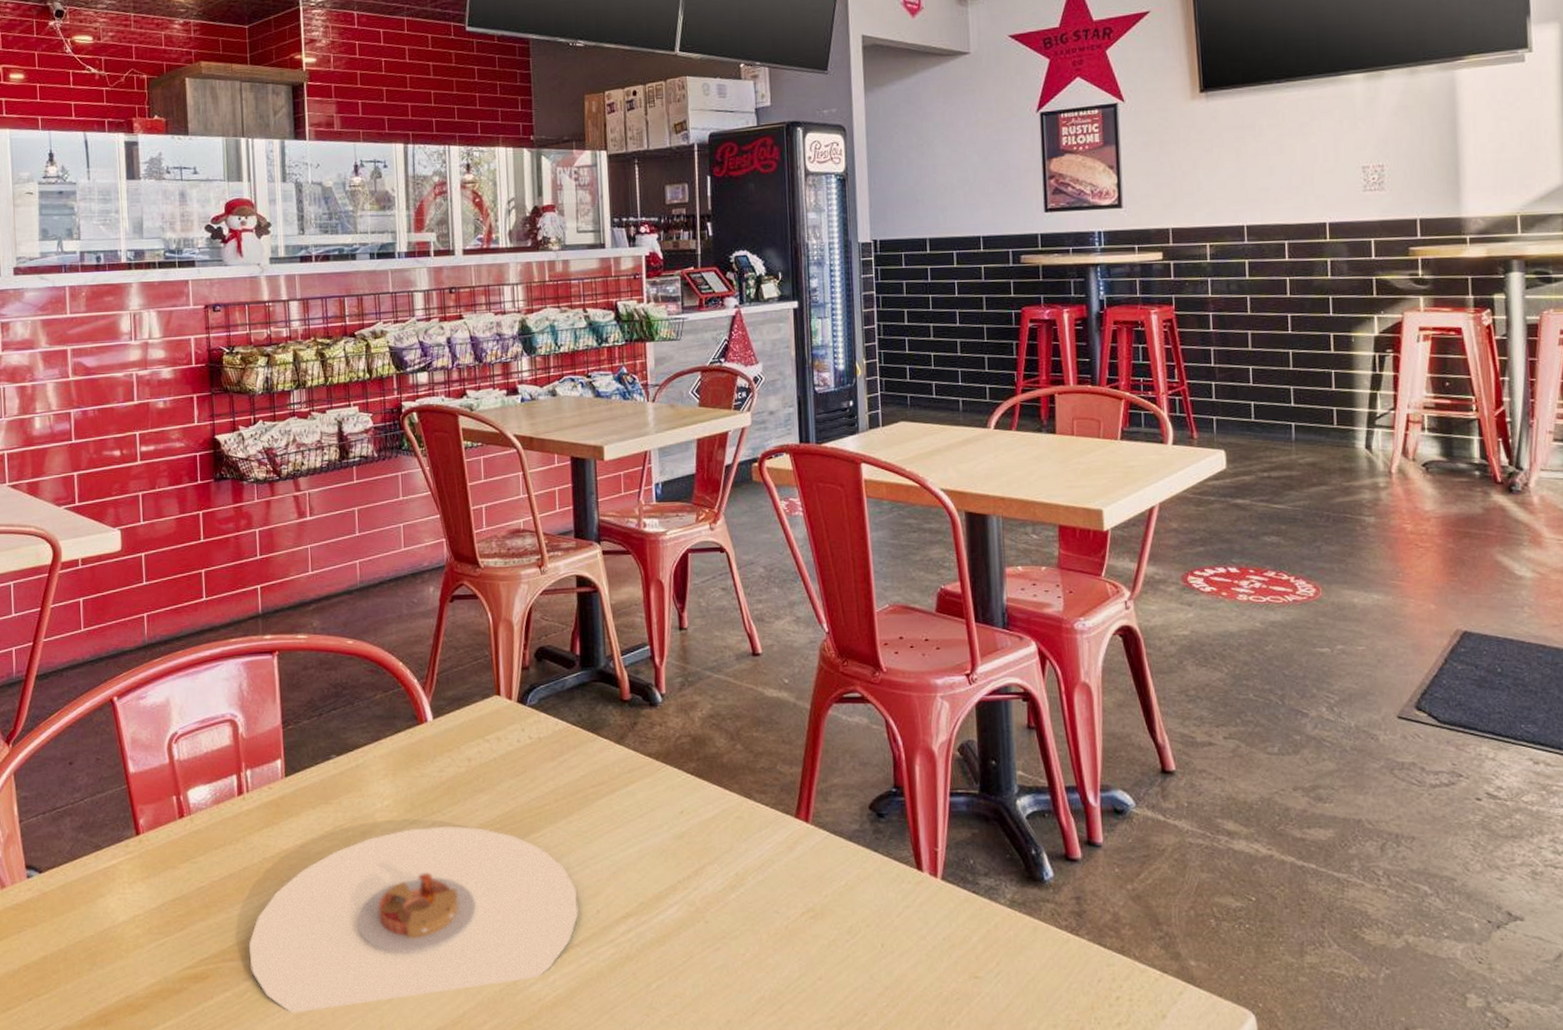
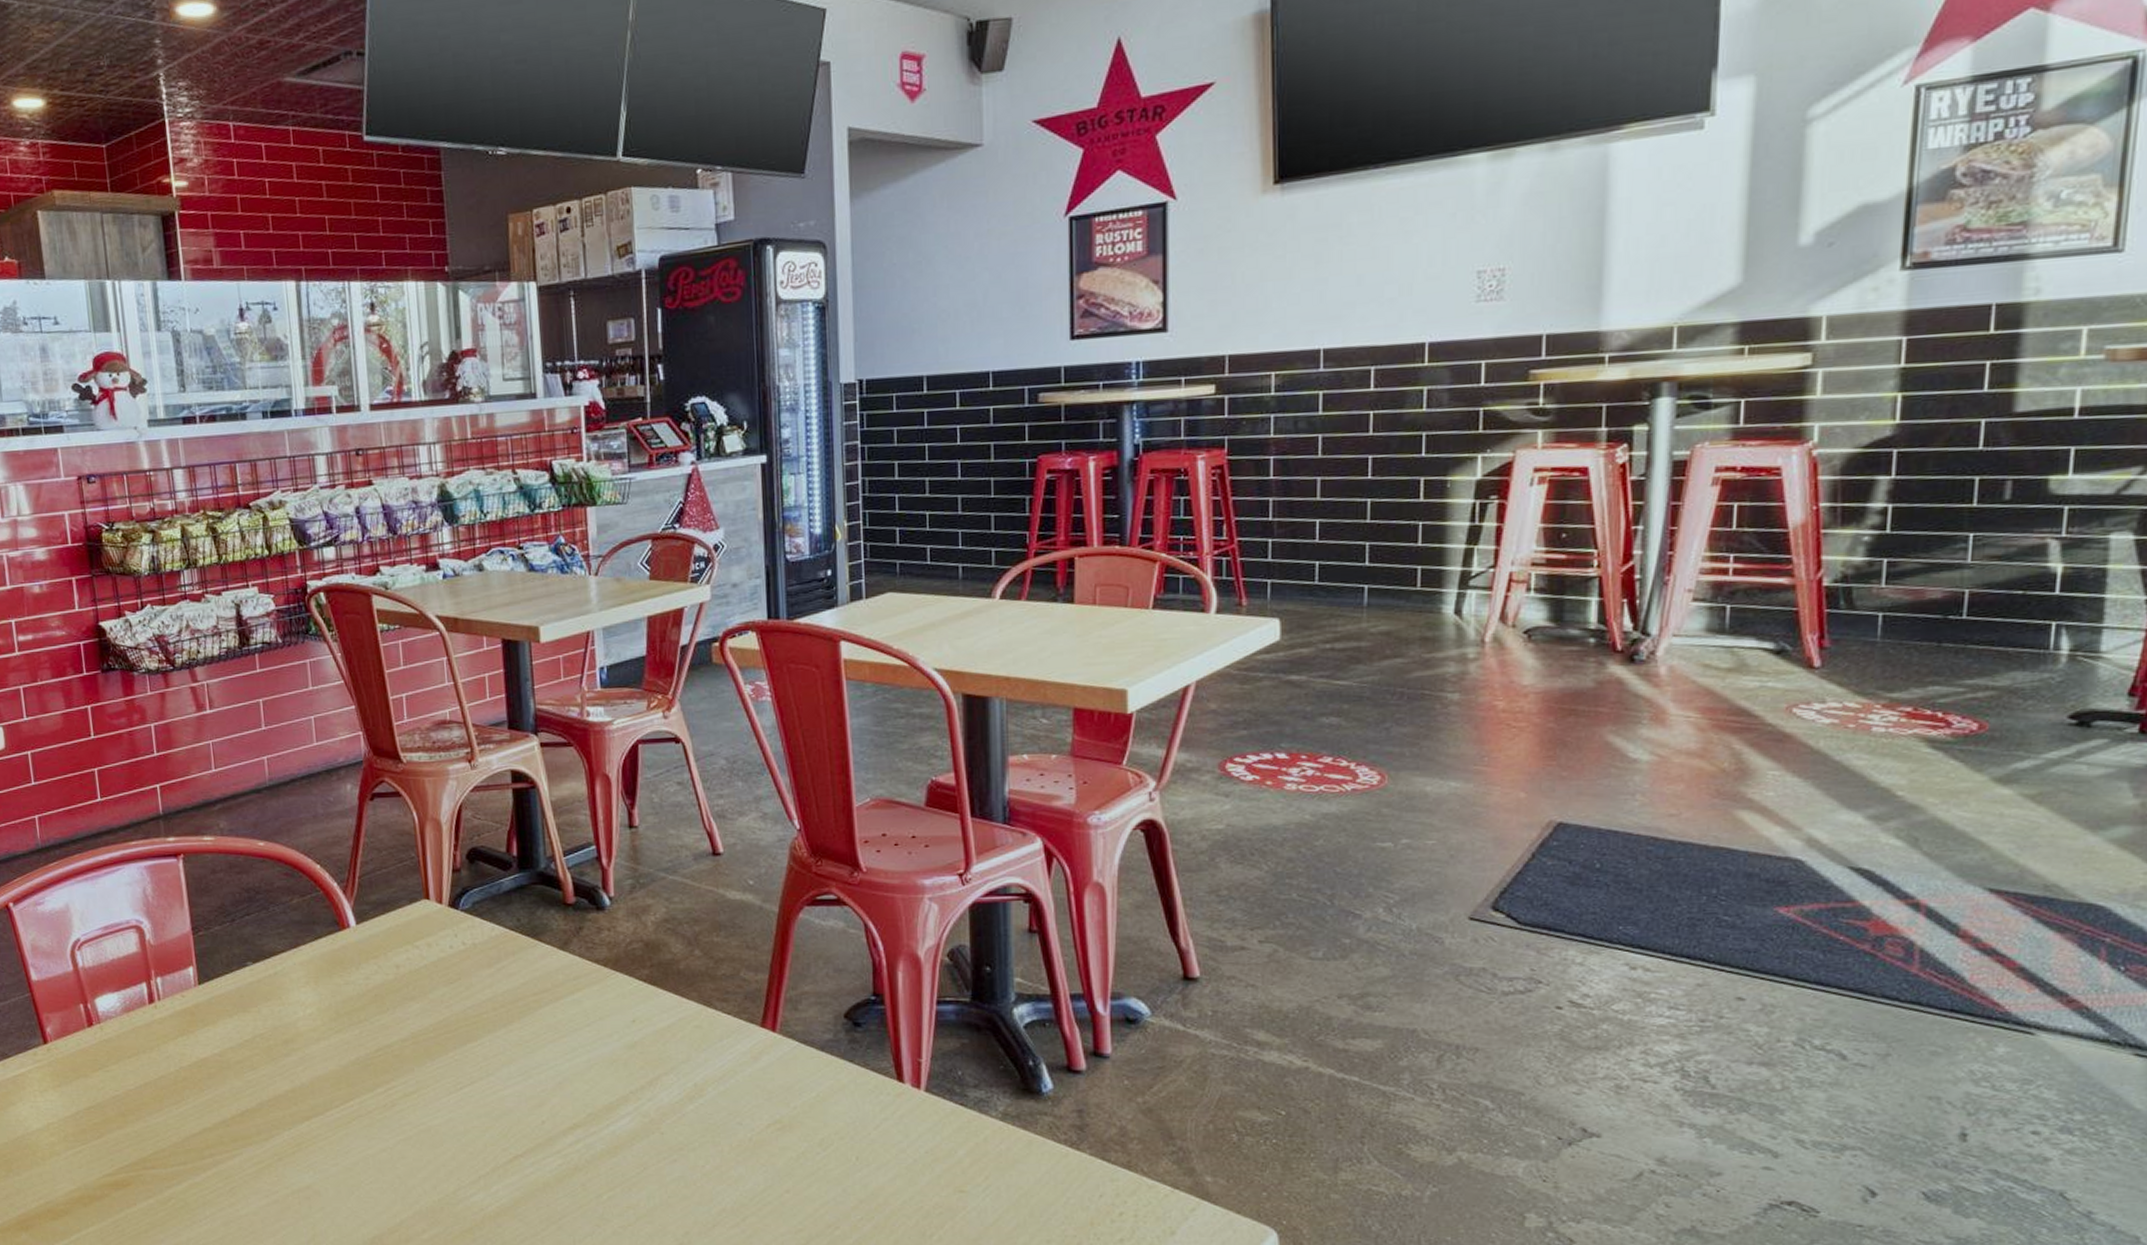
plate: present [248,826,579,1015] -> none [169,1034,522,1222]

